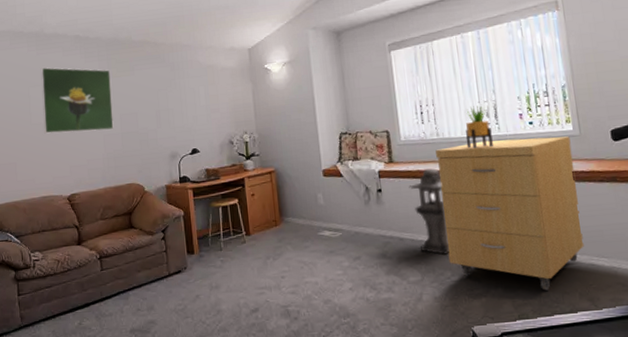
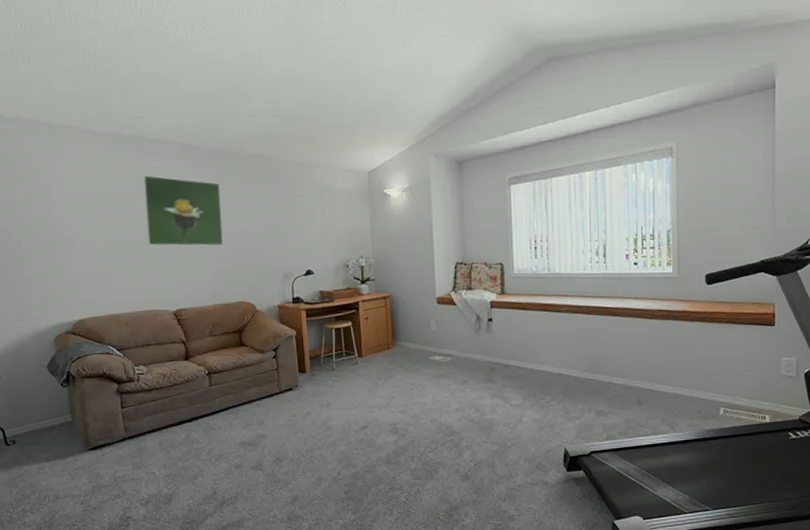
lantern: present [408,168,449,256] -> none [518,301,550,382]
storage cabinet: present [435,136,584,291] -> none [546,277,670,416]
potted plant: present [465,105,493,148] -> none [574,244,599,284]

